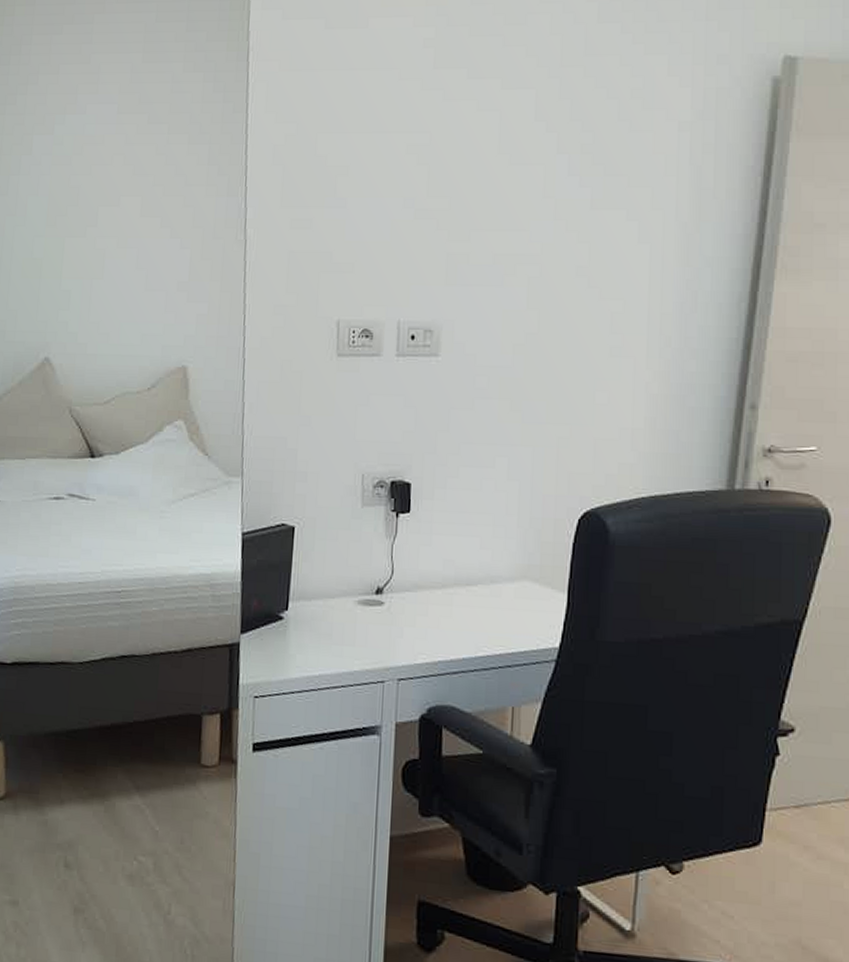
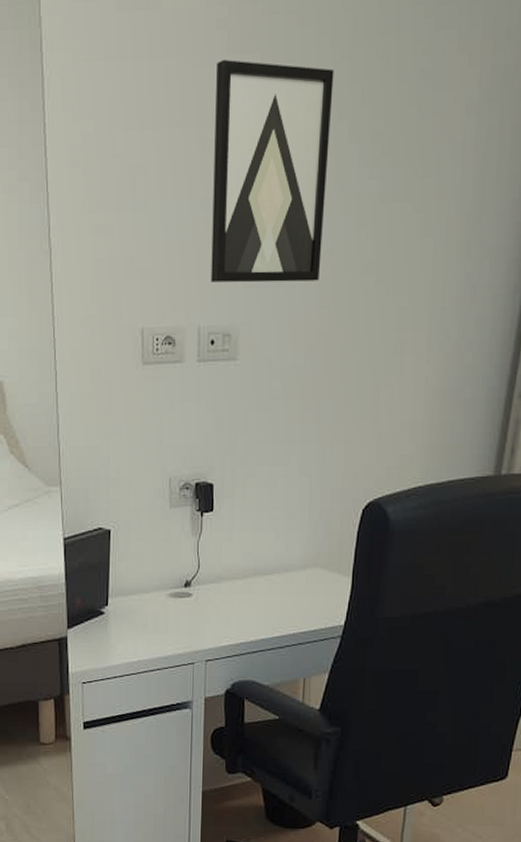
wall art: none [412,73,542,282] -> present [211,59,334,283]

